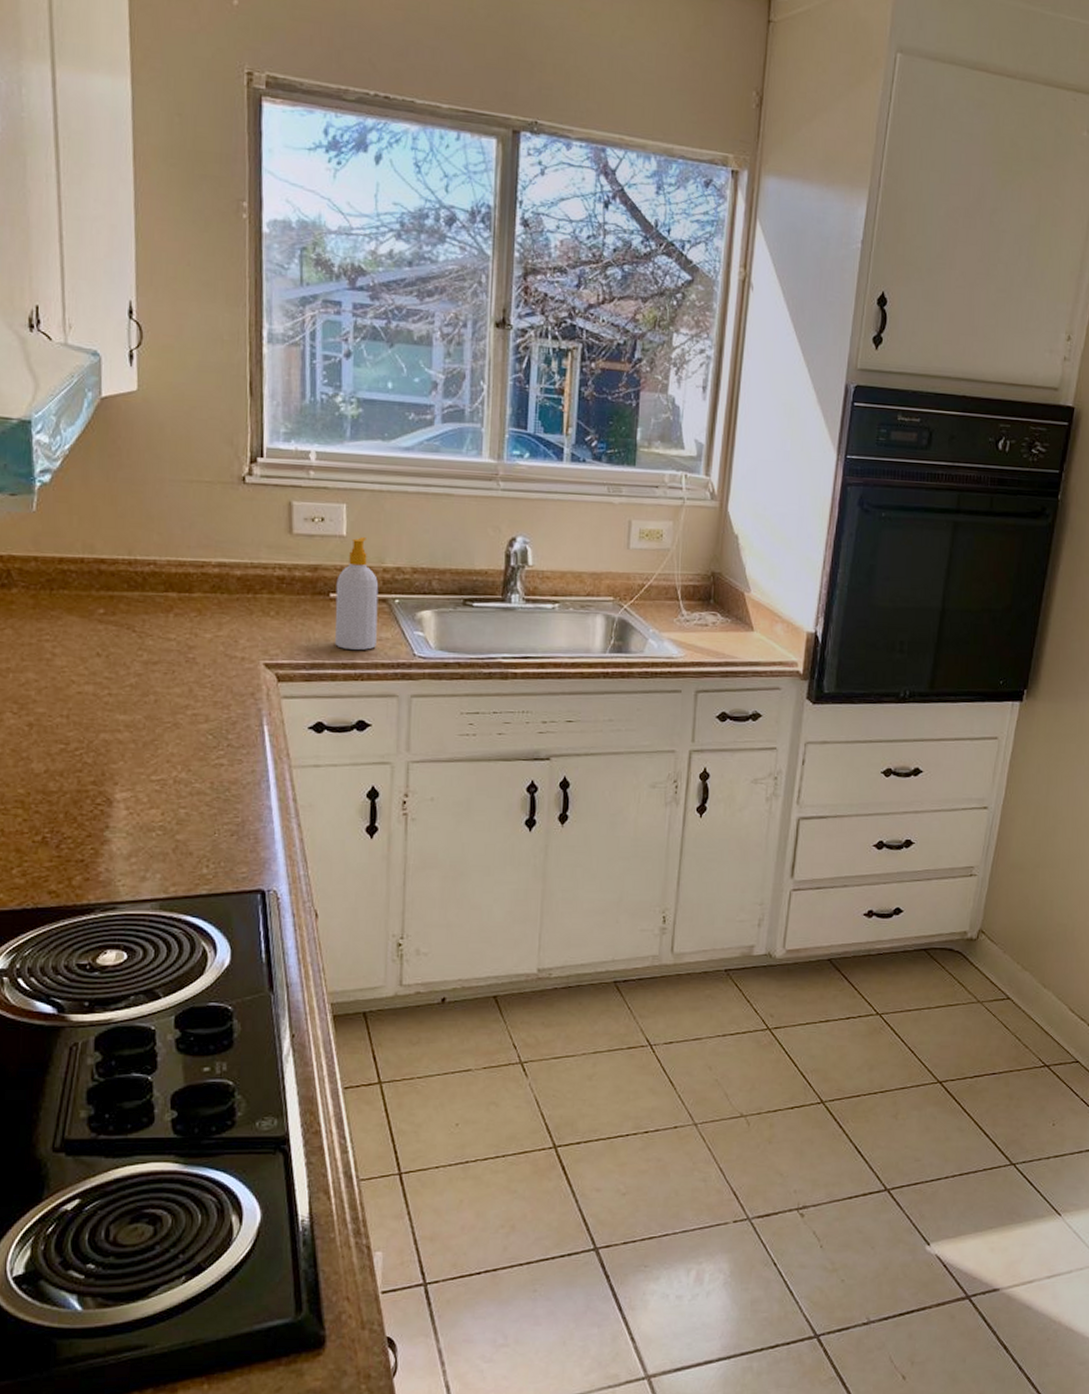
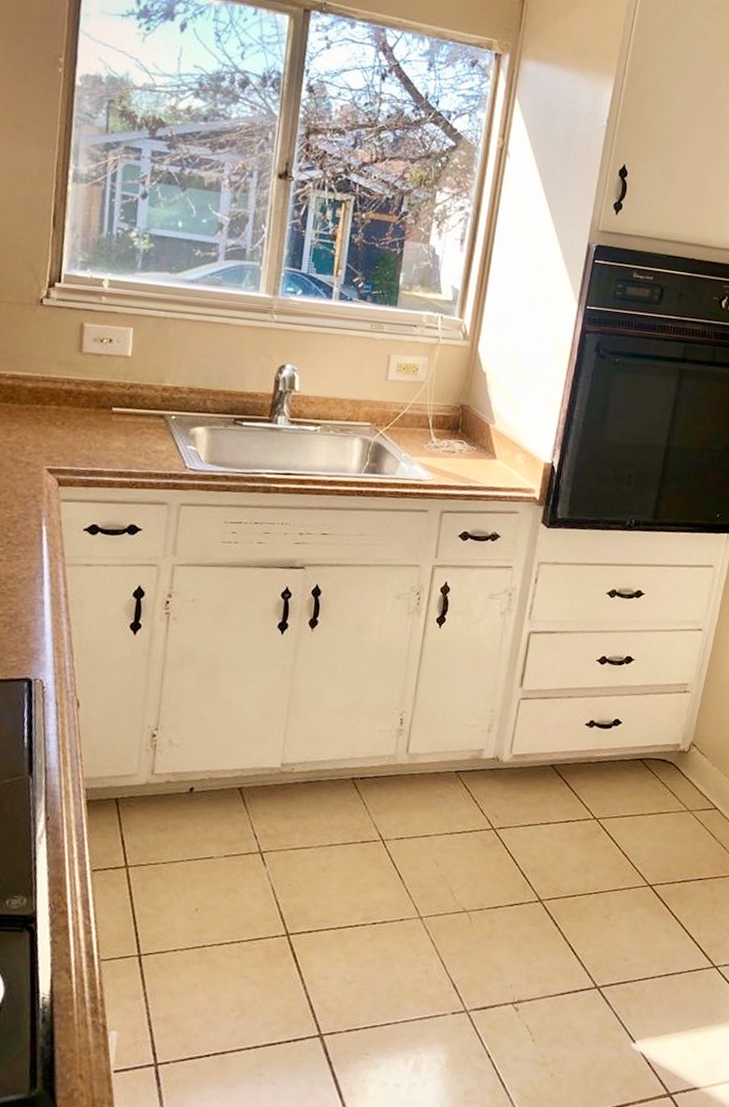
soap bottle: present [335,537,379,650] -> none [114,358,158,461]

